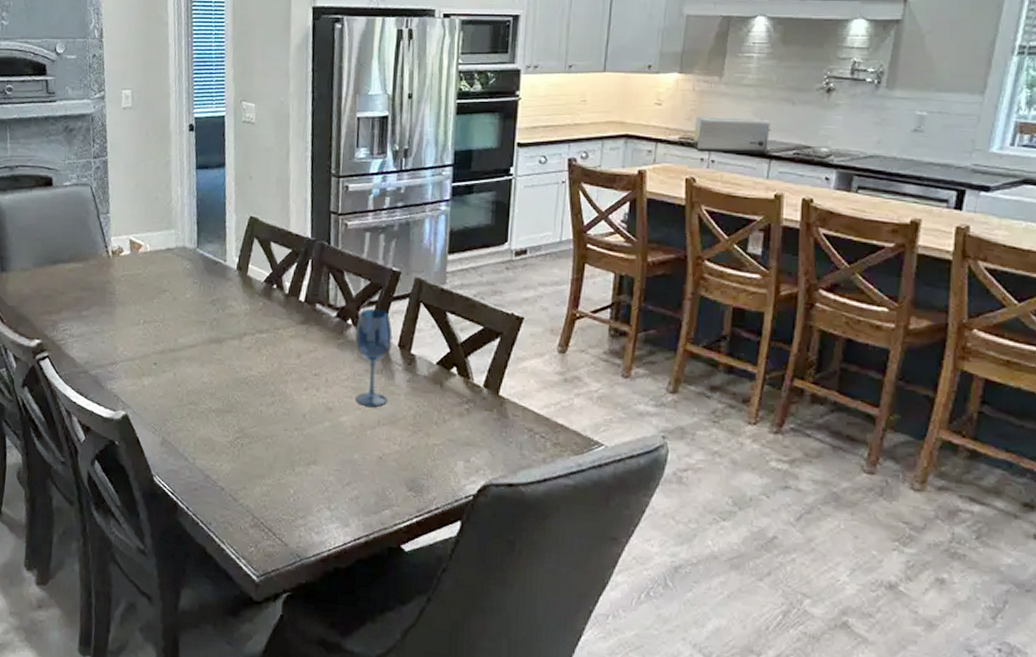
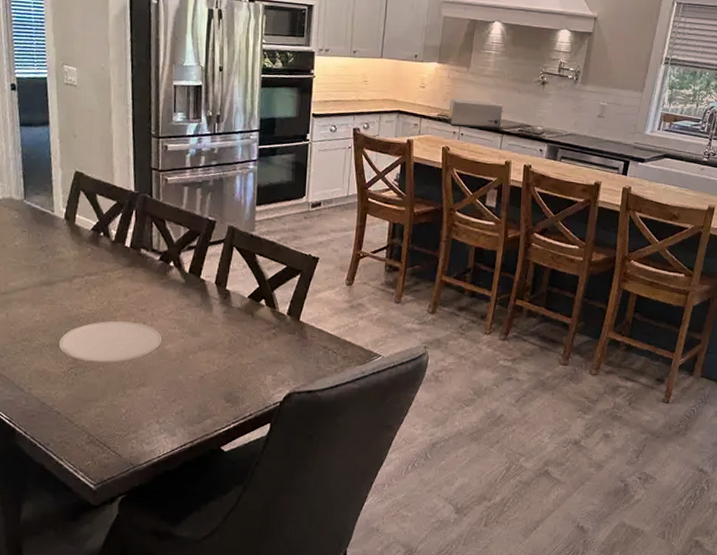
plate: none [226,386,337,435] -> present [59,320,162,363]
wineglass: present [355,308,393,407] -> none [177,252,210,335]

